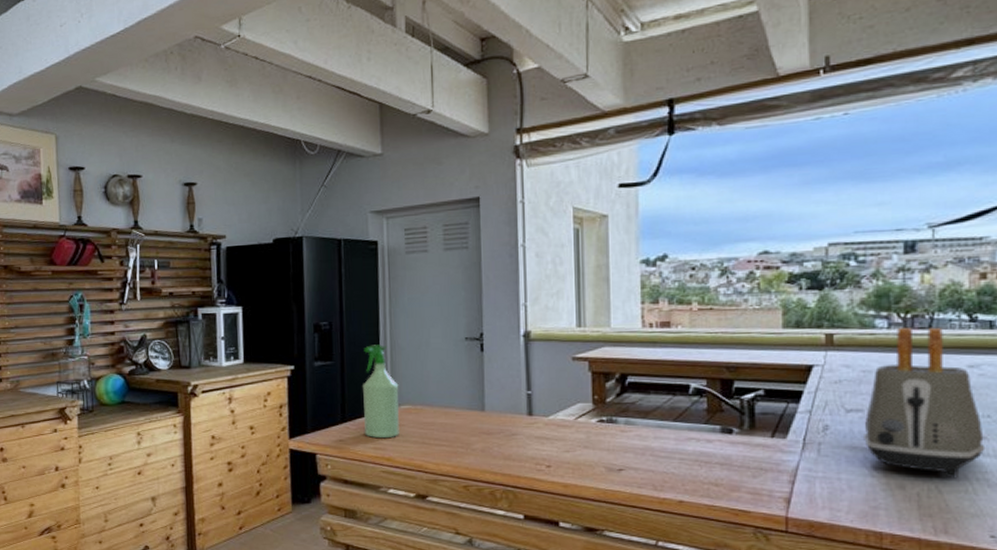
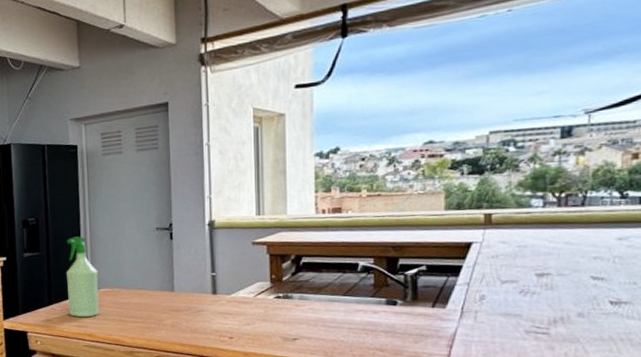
toaster: present [864,327,986,479] -> none [517,204,631,340]

